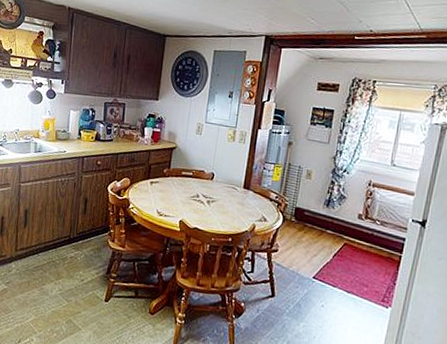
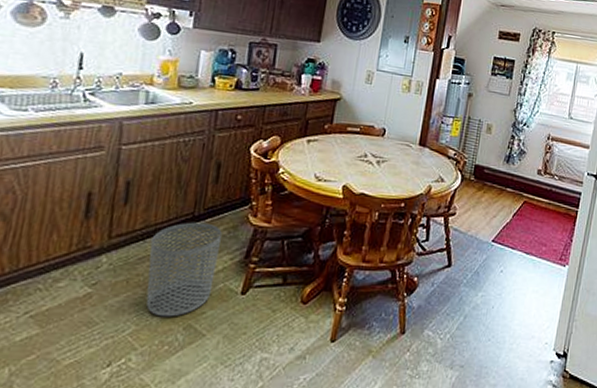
waste bin: none [41,242,90,313] -> present [146,222,222,317]

